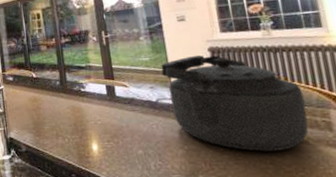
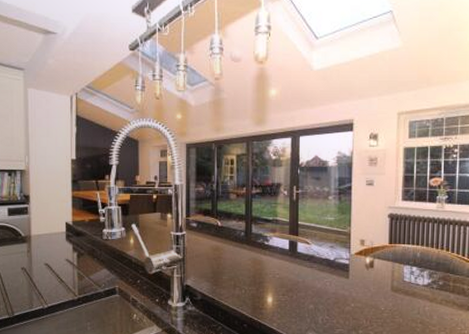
kettle: present [161,54,309,152] -> none [343,219,459,312]

